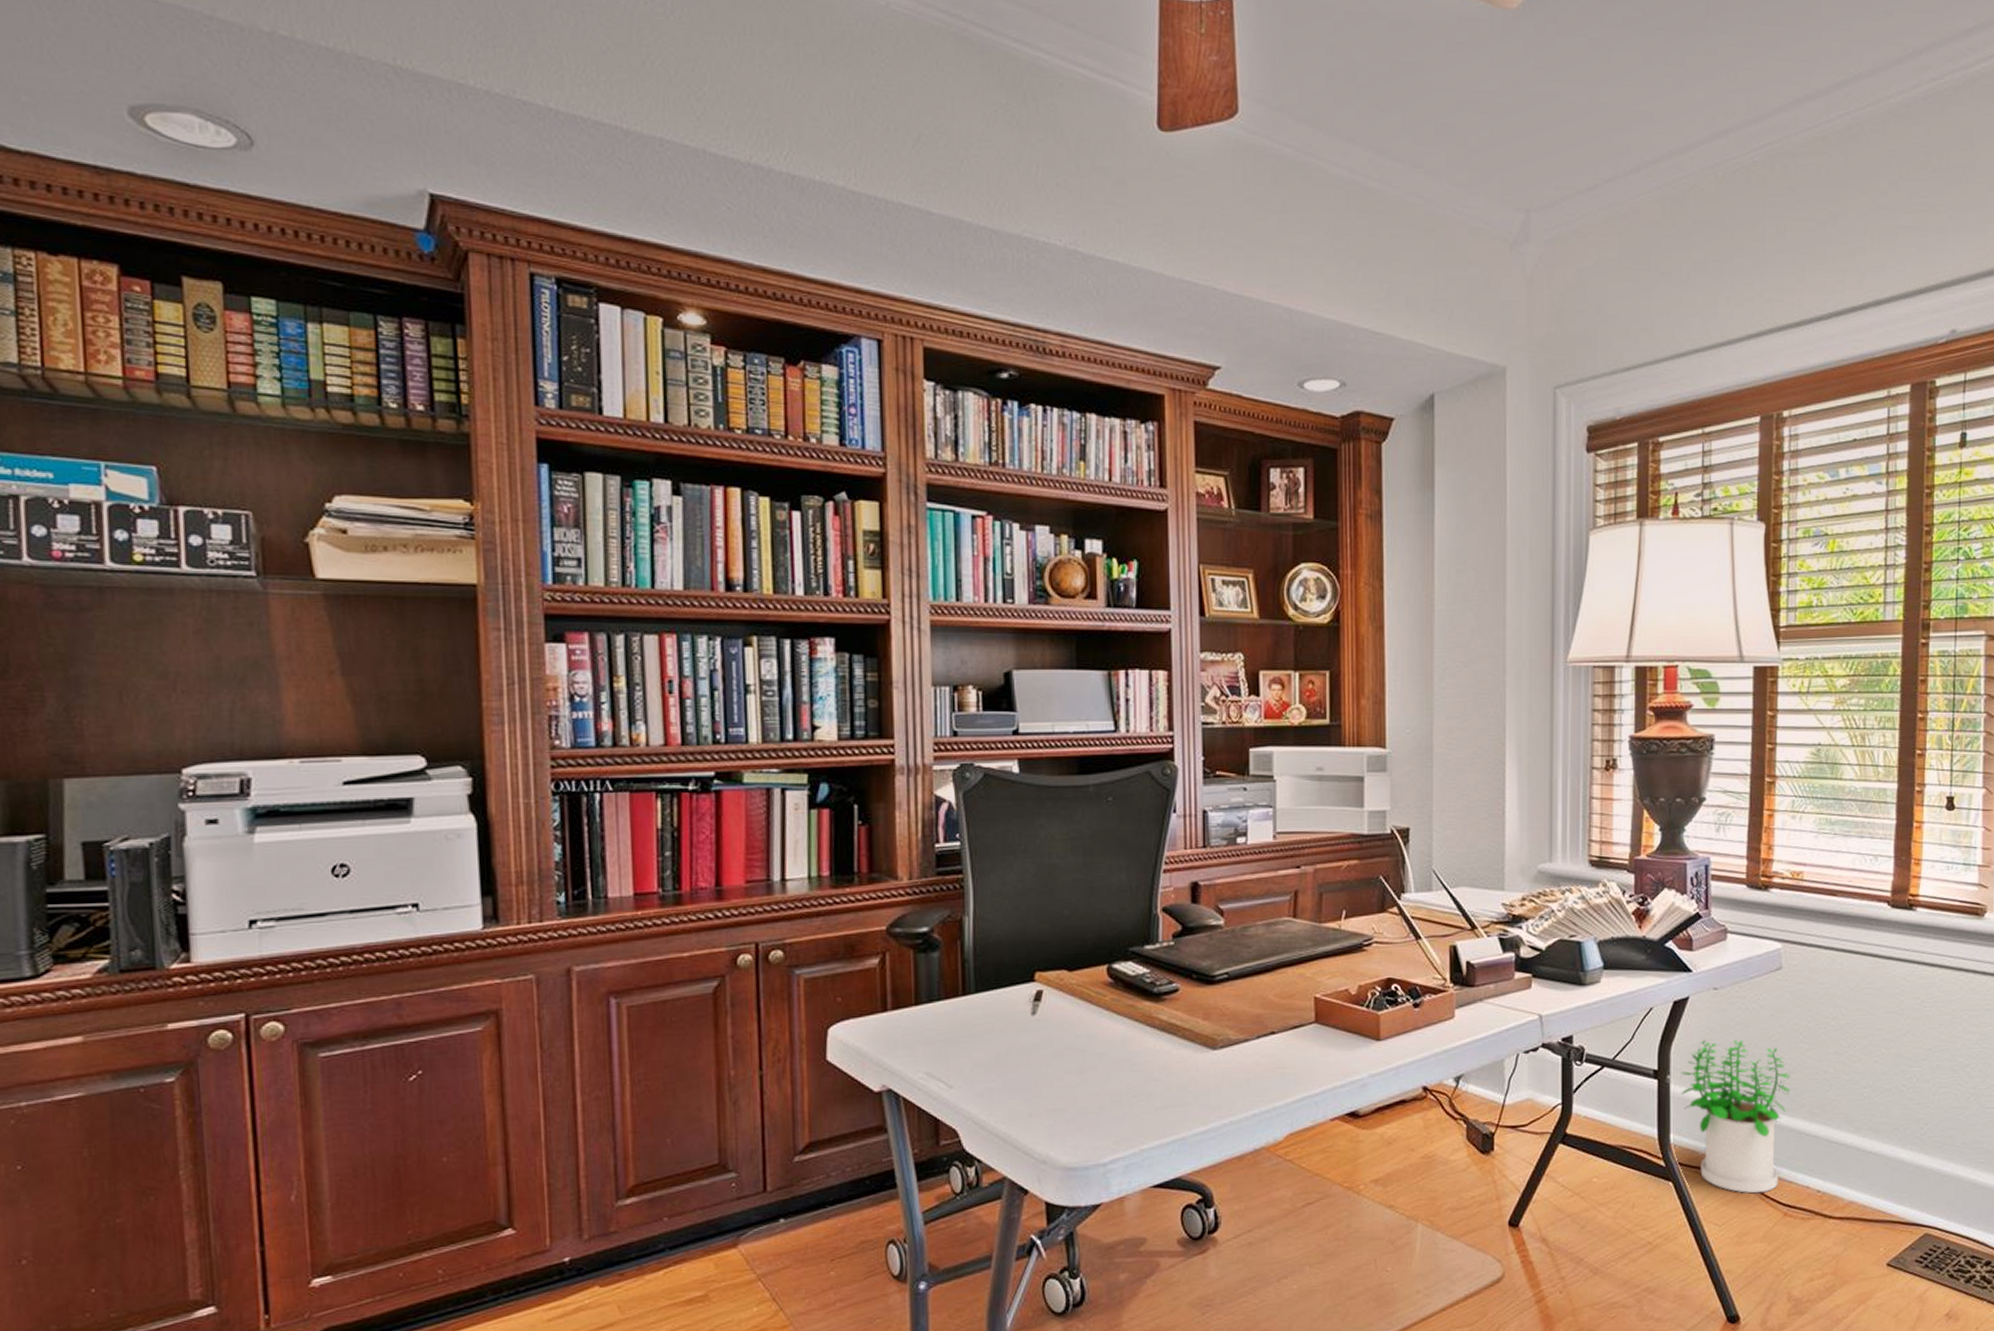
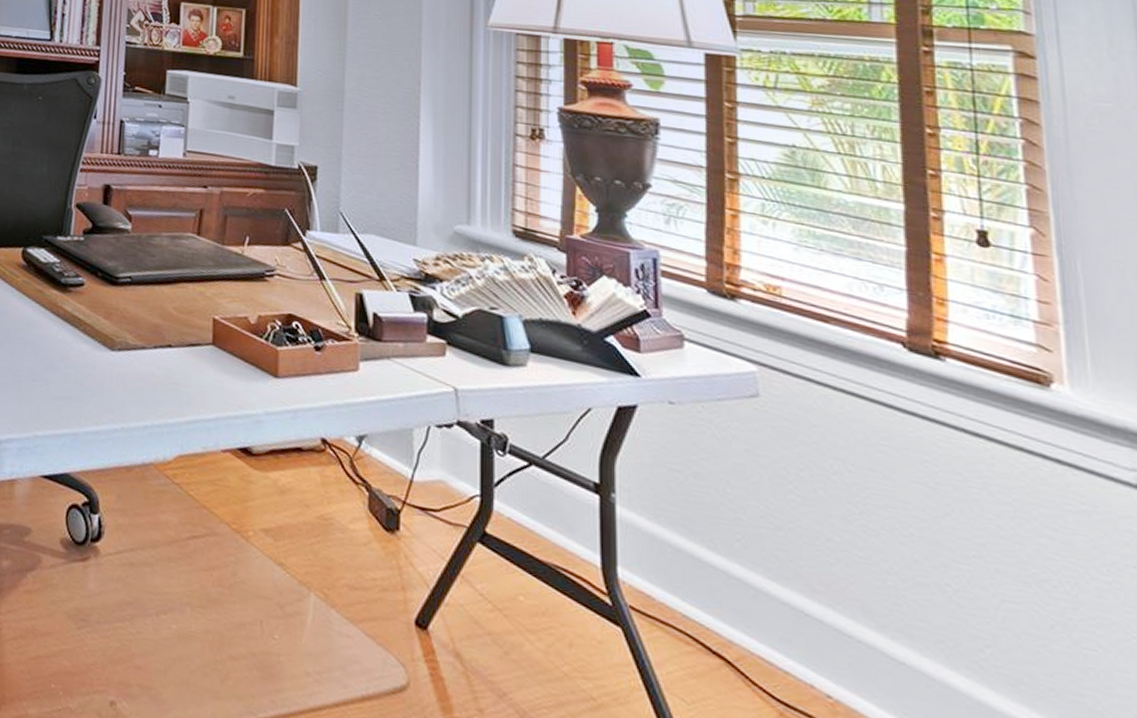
potted plant: present [1681,1040,1791,1194] -> none [629,461,780,677]

